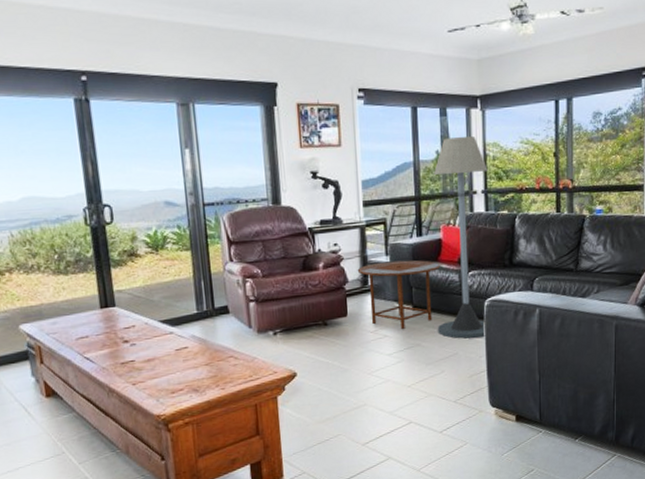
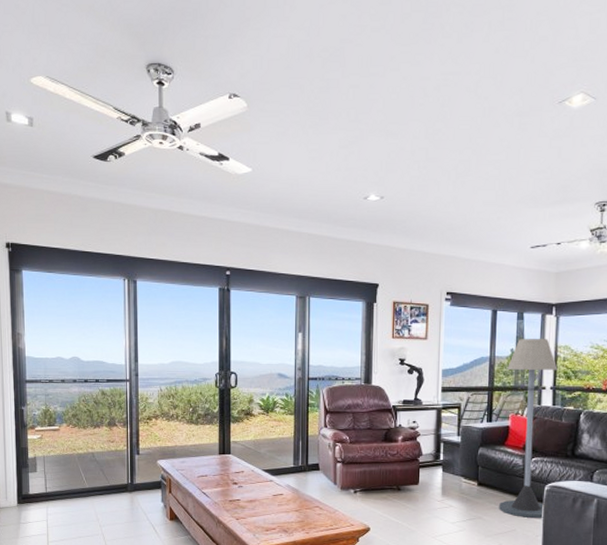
side table: present [357,260,441,329] -> none [431,441,507,502]

